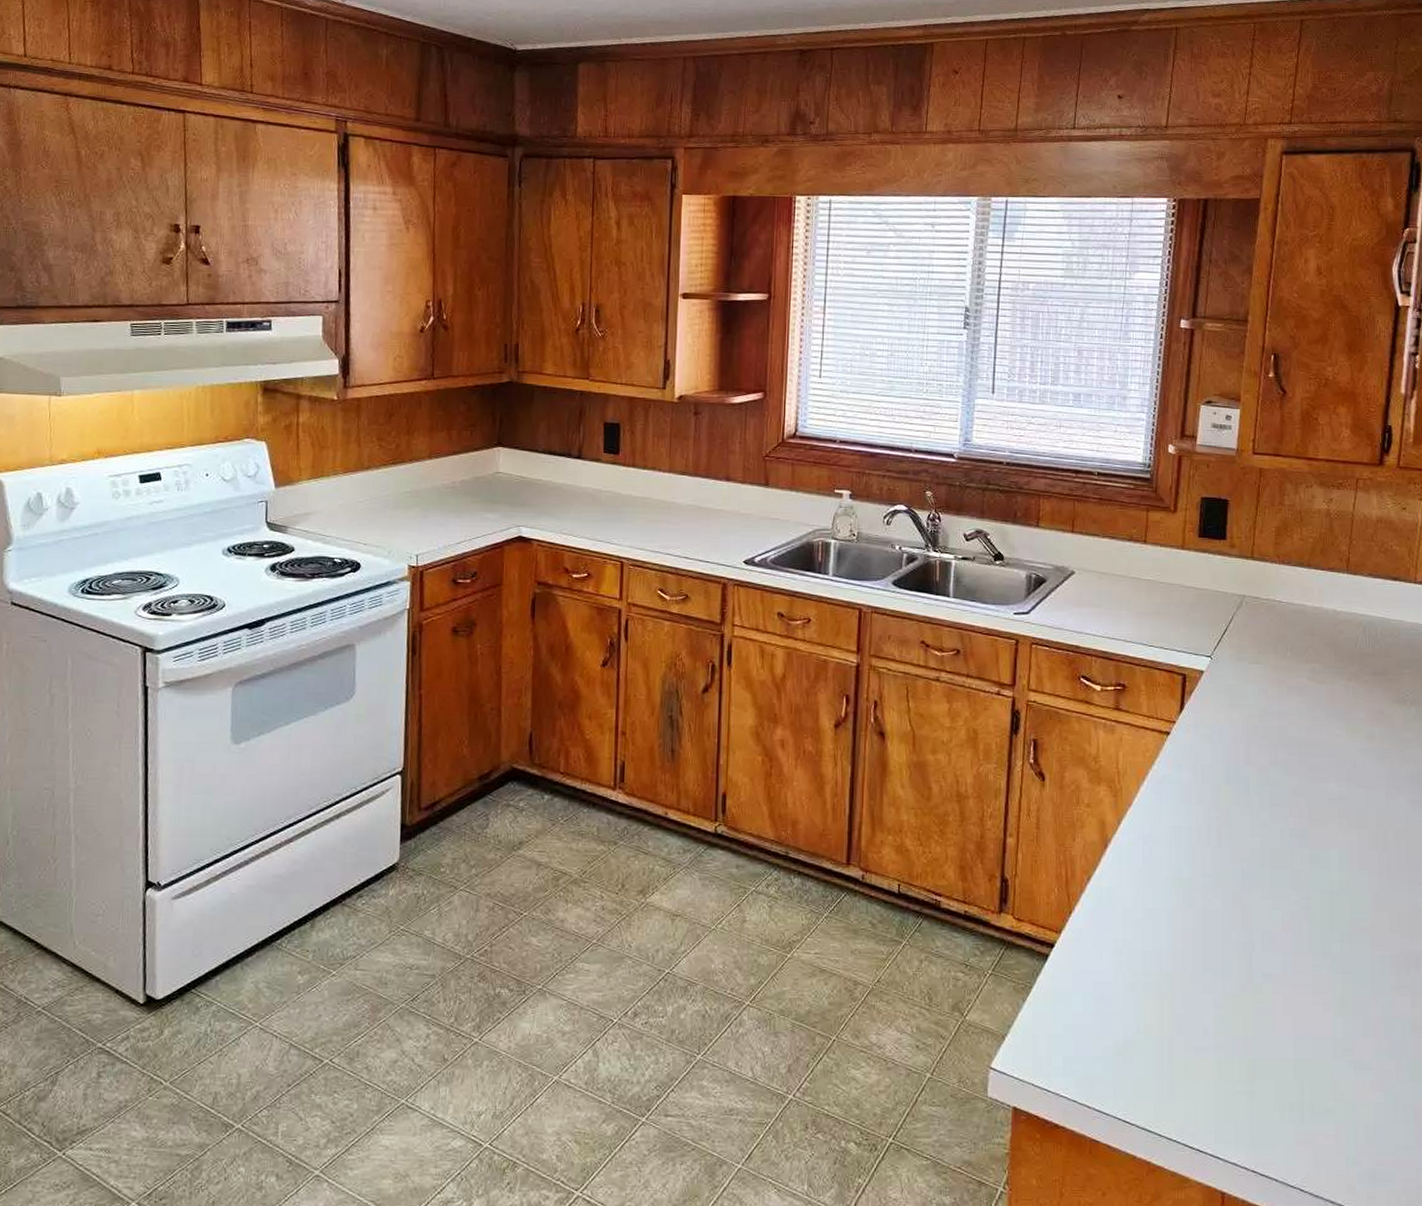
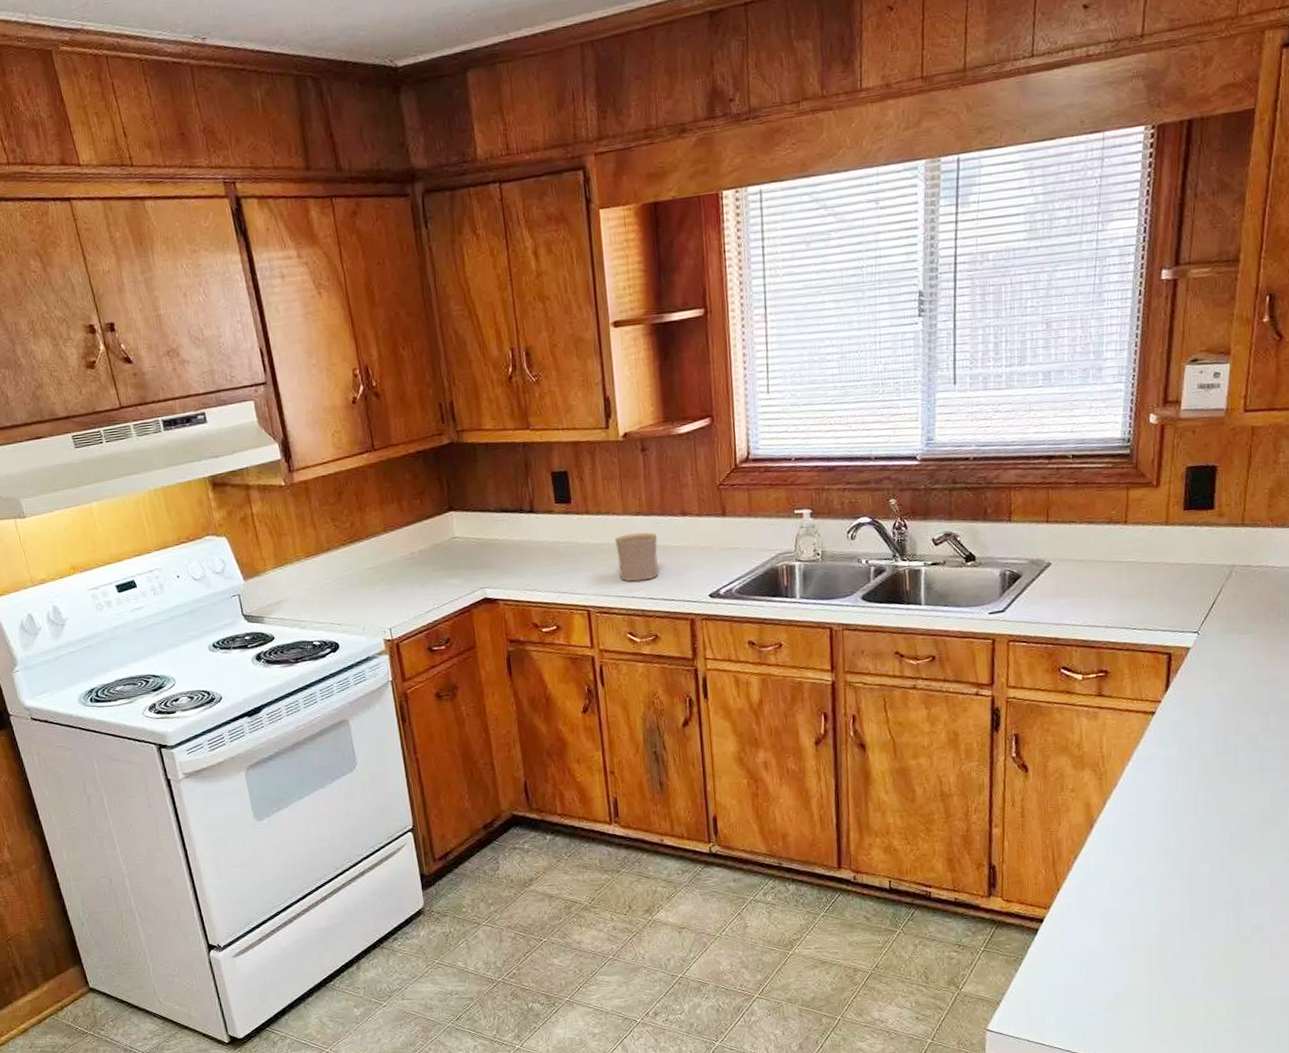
cup: none [657,491,699,539] -> present [615,532,659,582]

